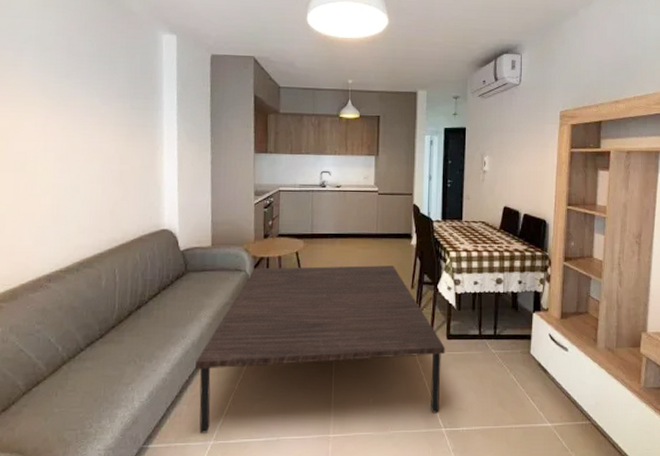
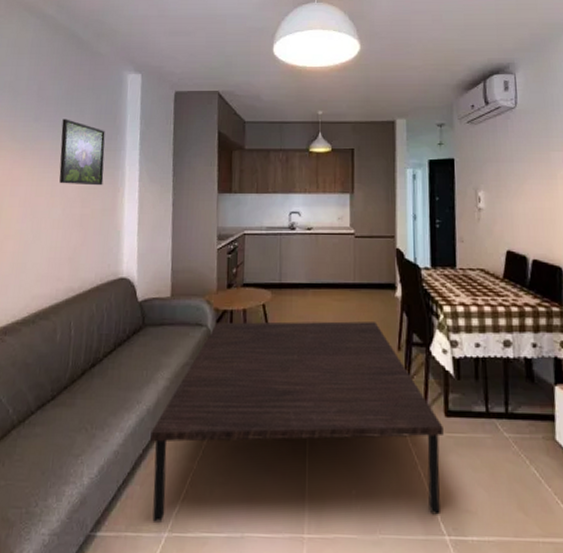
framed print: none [95,76,142,144] -> present [59,119,105,186]

